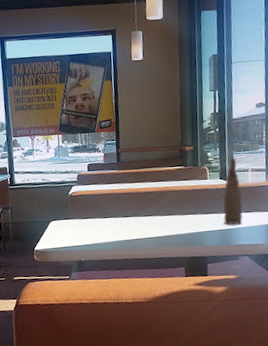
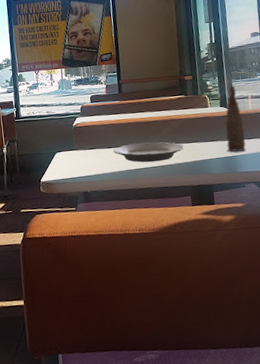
plate: none [109,212,182,233] -> present [113,141,185,163]

